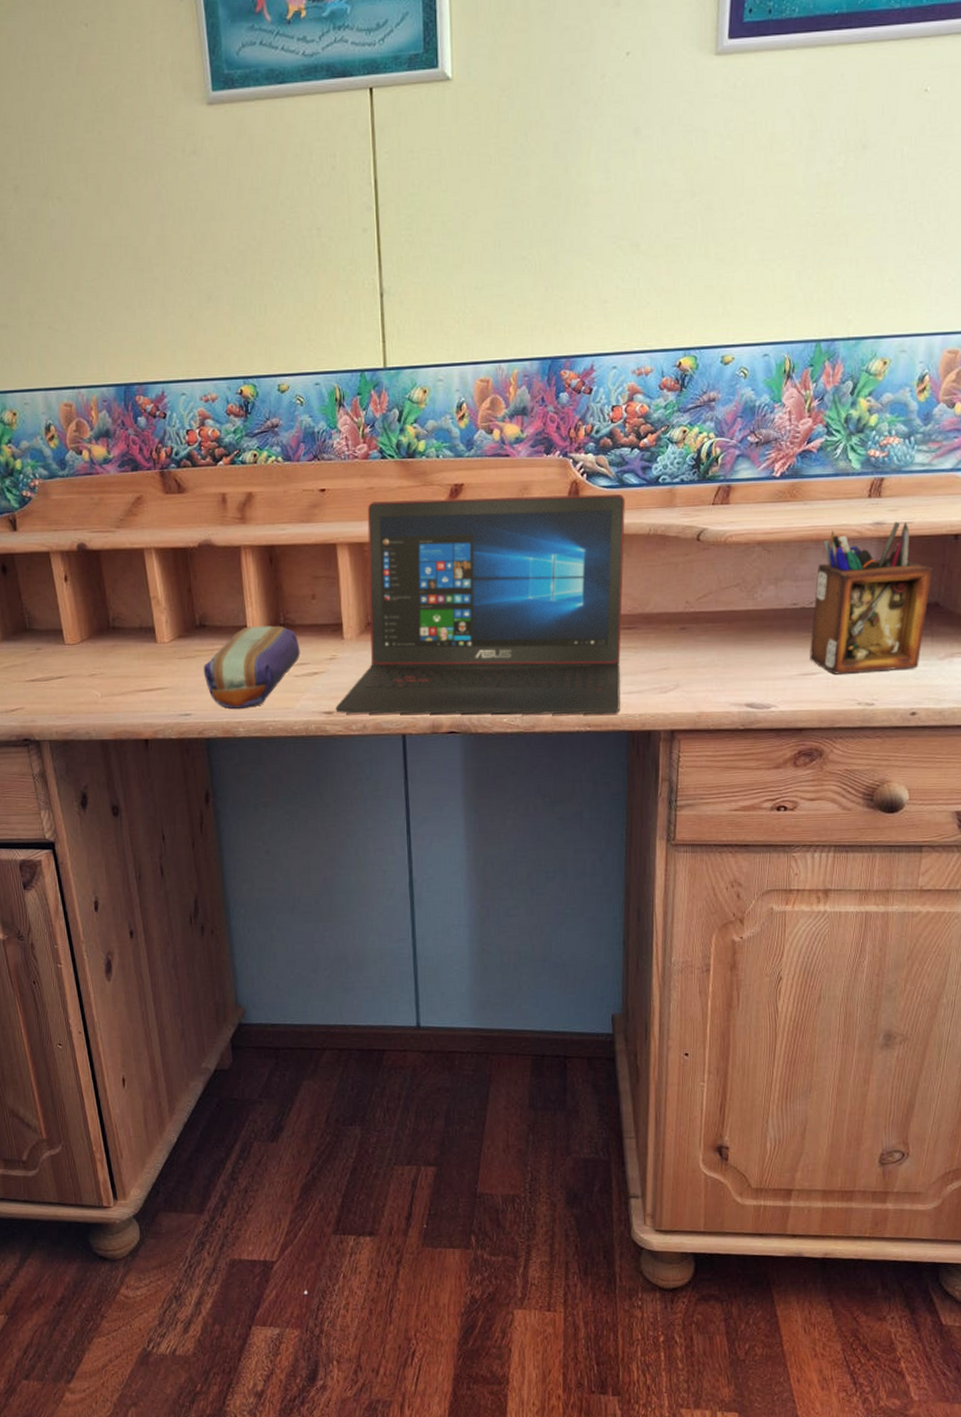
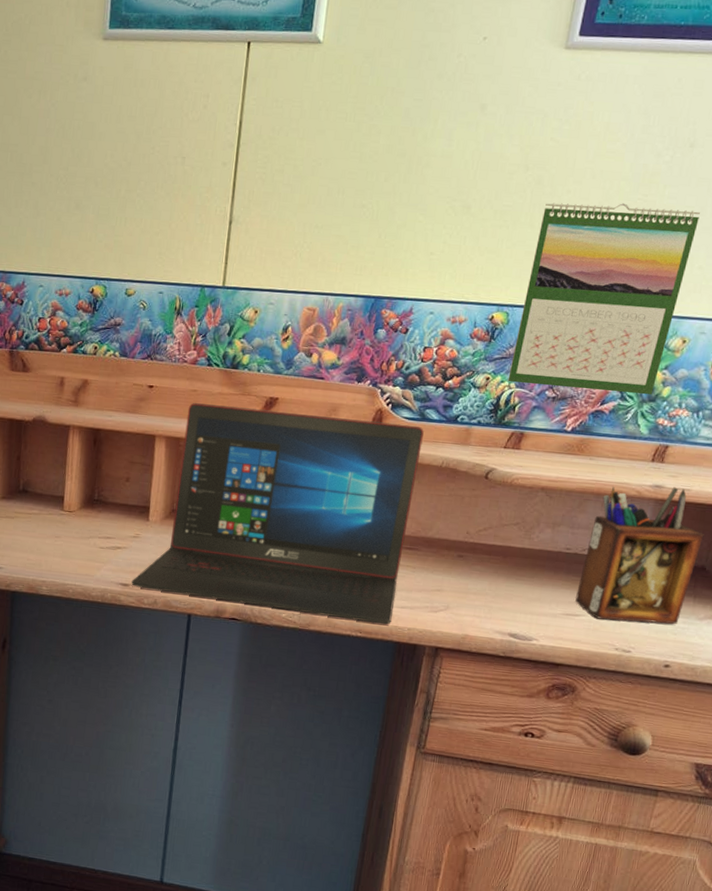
pencil case: present [203,625,301,709] -> none [19,497,109,570]
calendar: none [706,219,883,432] -> present [507,202,700,395]

